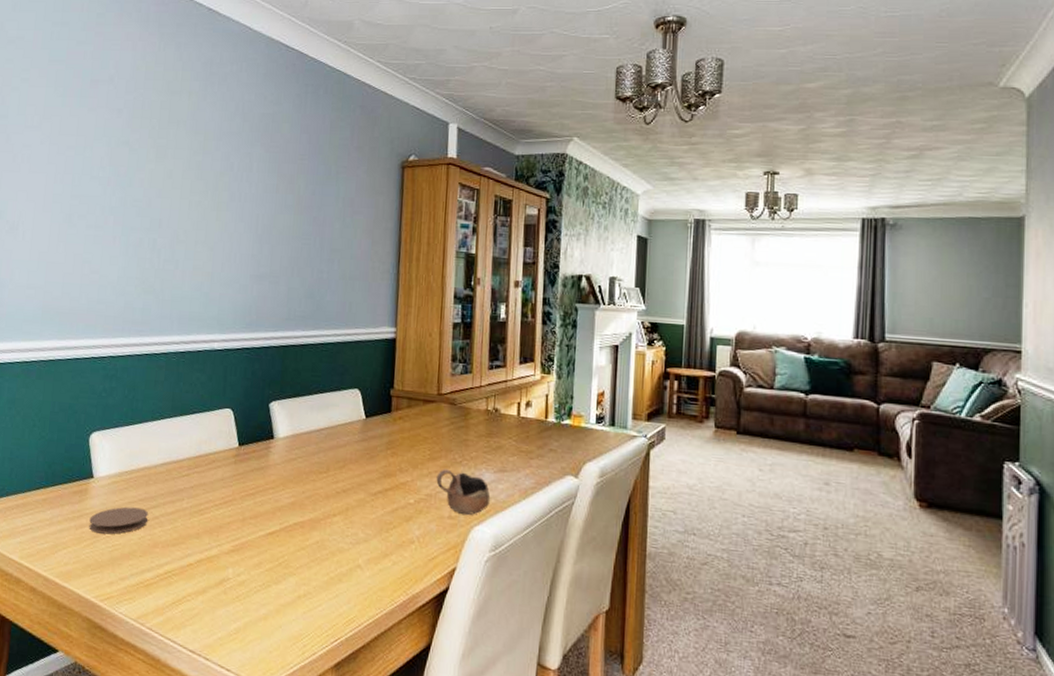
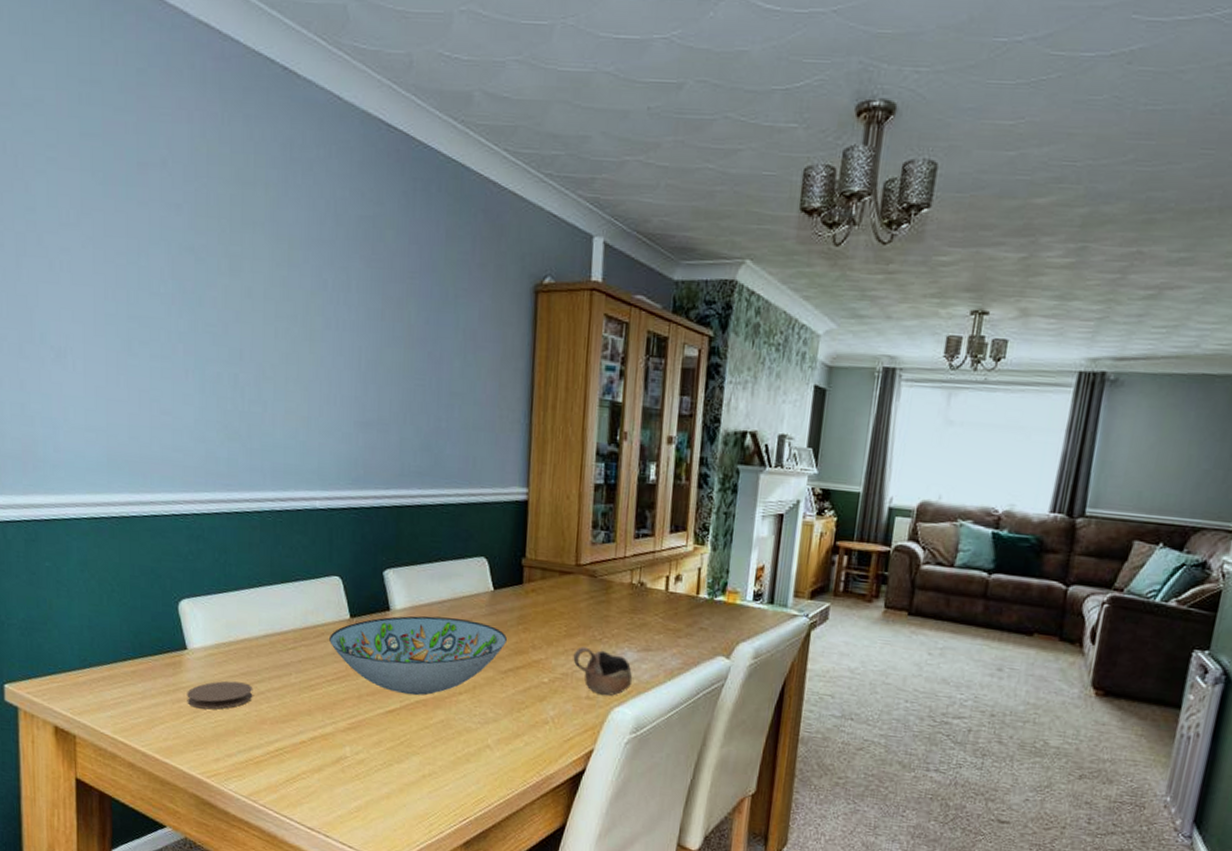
decorative bowl: none [219,443,377,518] -> present [329,616,507,696]

